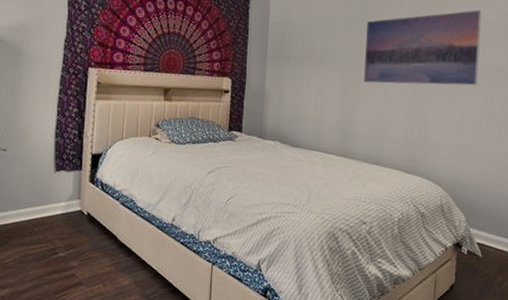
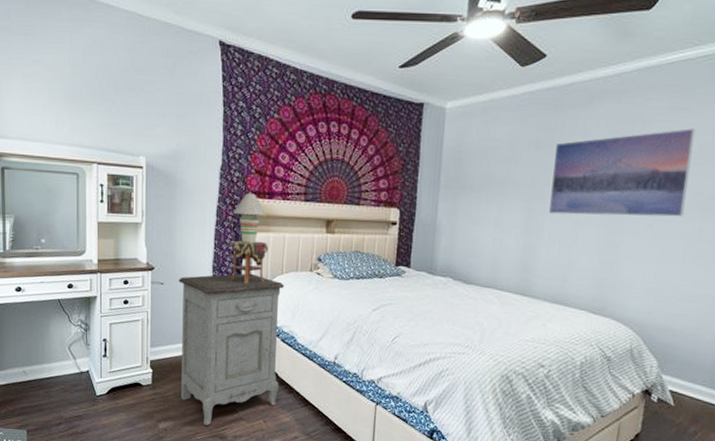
nightstand: none [20,139,124,292] -> present [178,273,284,425]
table lamp: none [72,63,110,150] -> present [230,193,269,284]

